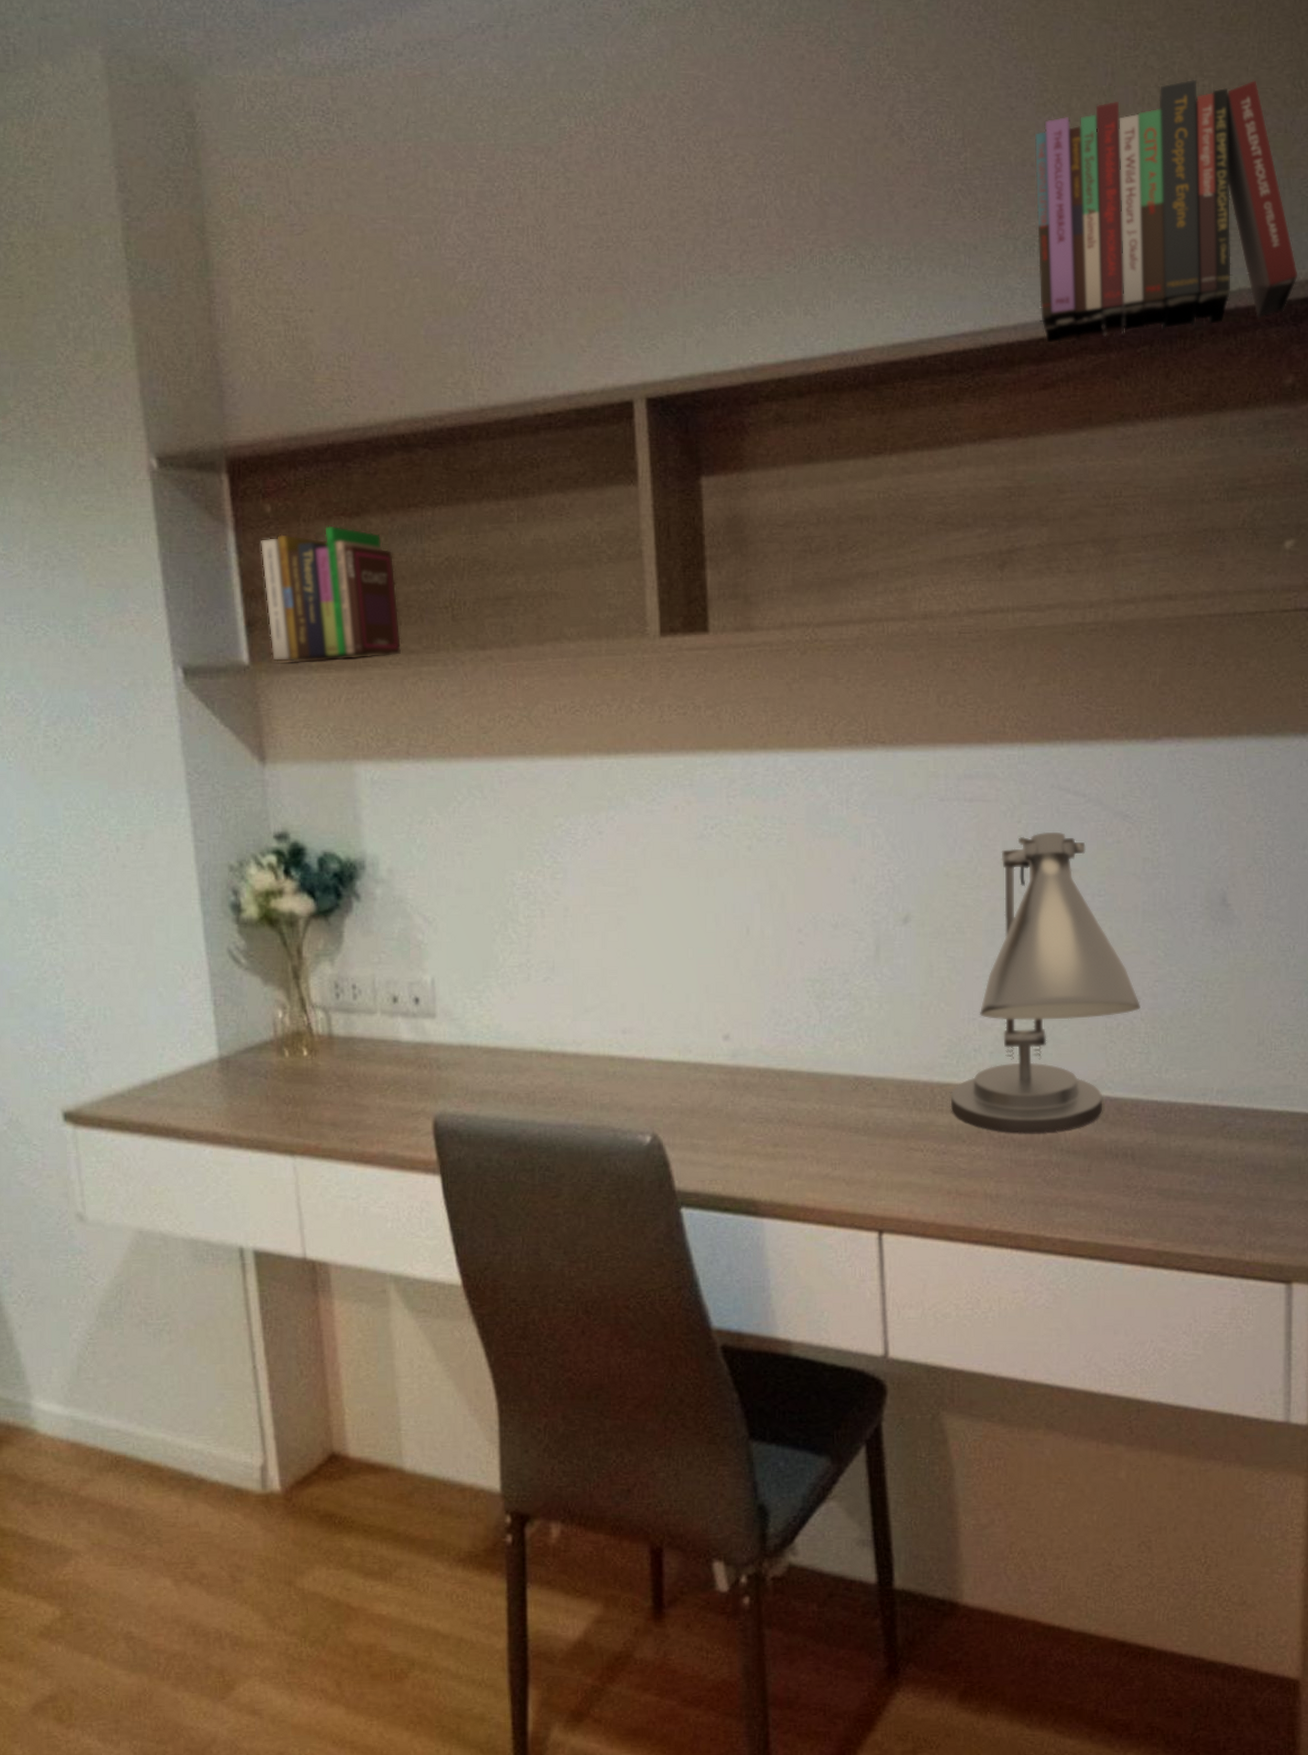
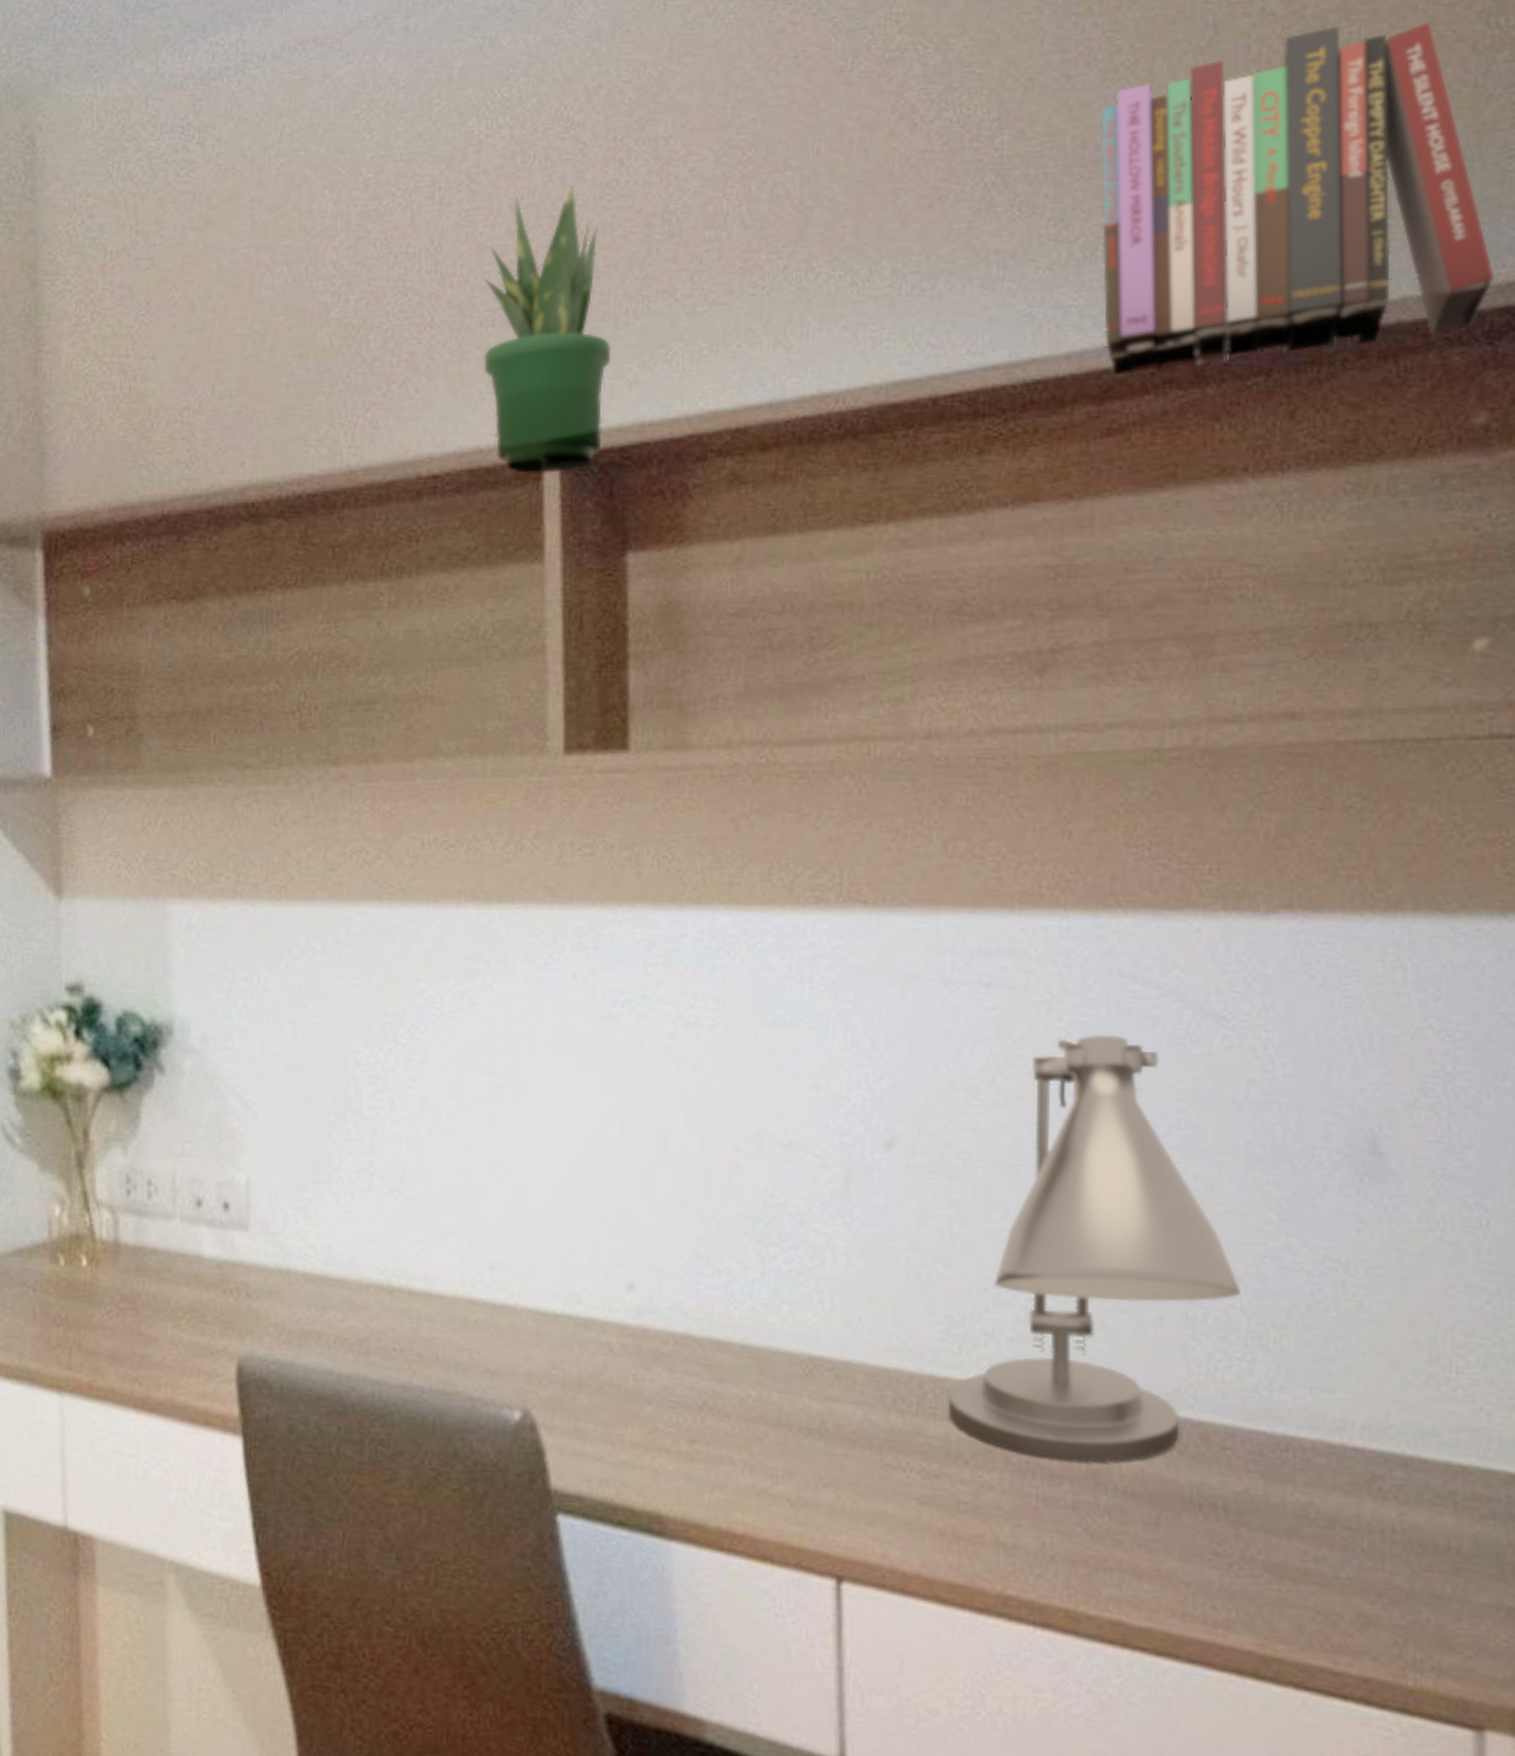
books: present [261,525,402,662] -> none [74,611,235,776]
planter: none [580,177,683,413] -> present [483,186,612,474]

